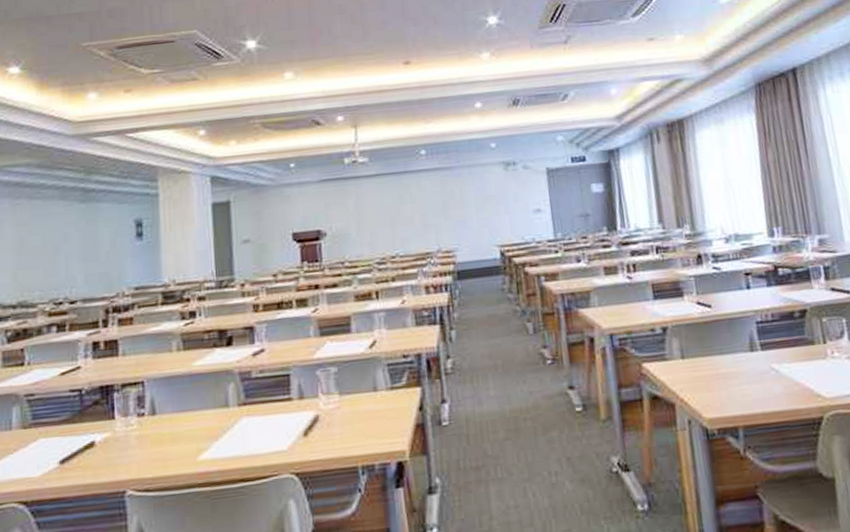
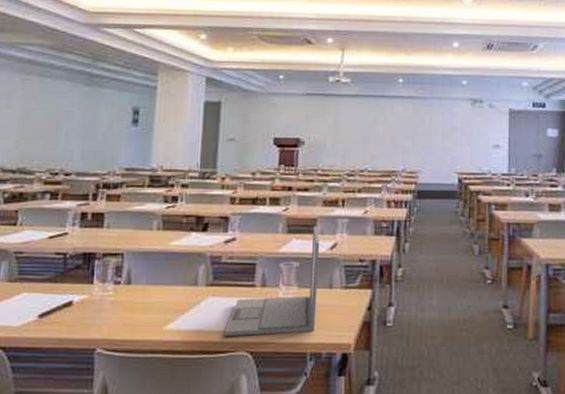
laptop: none [264,324,364,460] -> present [223,226,320,337]

